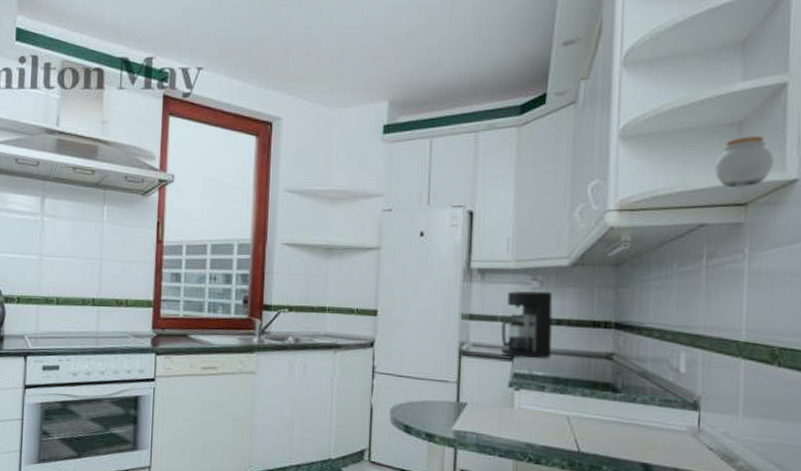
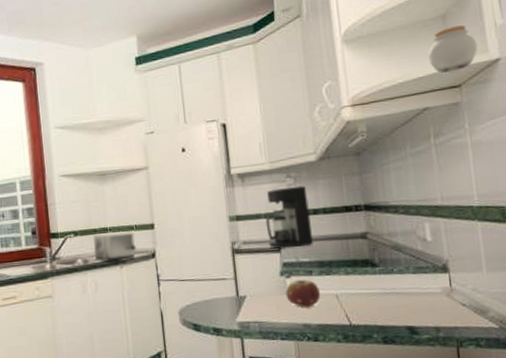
toaster: none [307,312,355,346] -> present [93,231,136,263]
fruit: none [511,393,551,425] -> present [285,279,321,307]

